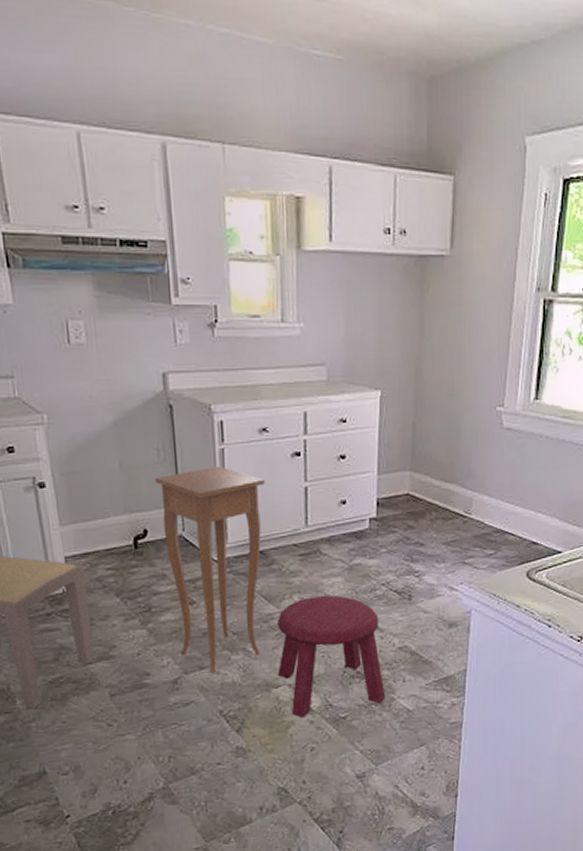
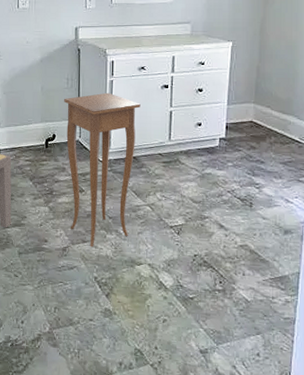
stool: present [276,595,386,718] -> none [140,195,228,293]

